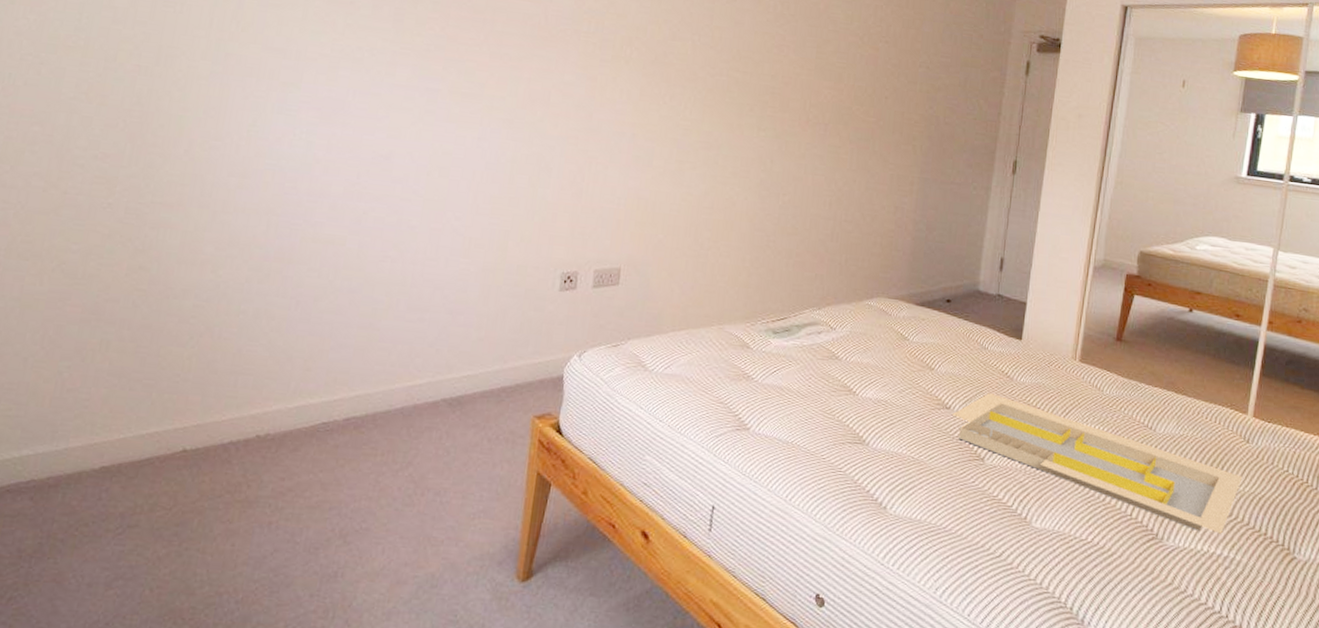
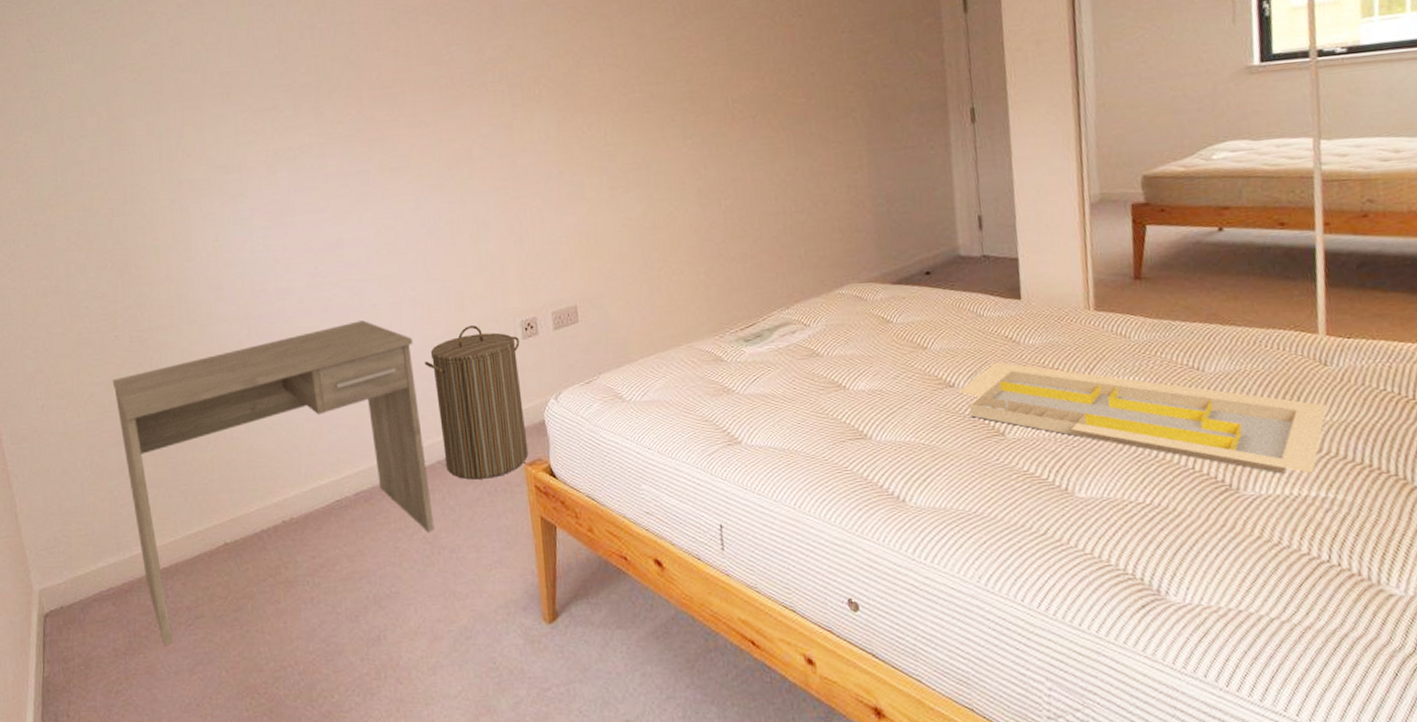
desk: none [78,240,446,554] -> present [112,320,434,646]
laundry hamper: none [451,266,556,426] -> present [424,324,529,480]

